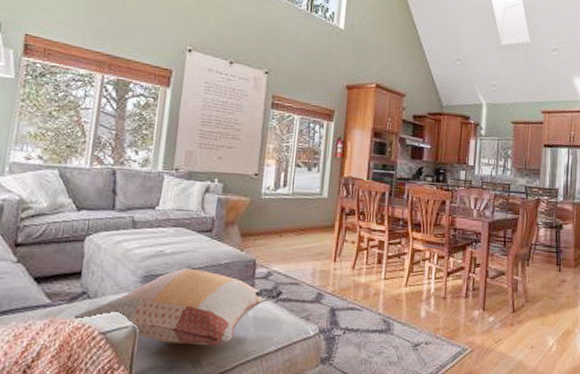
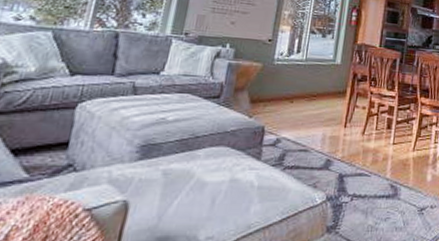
decorative pillow: present [74,268,284,346] -> none [55,136,292,219]

